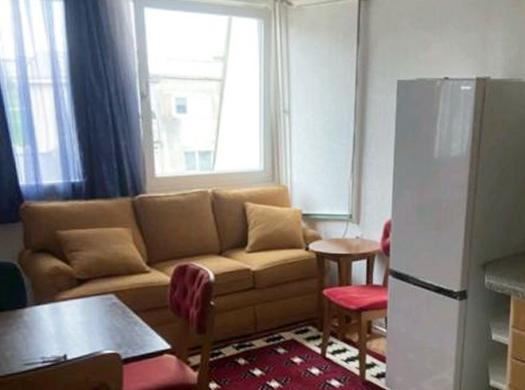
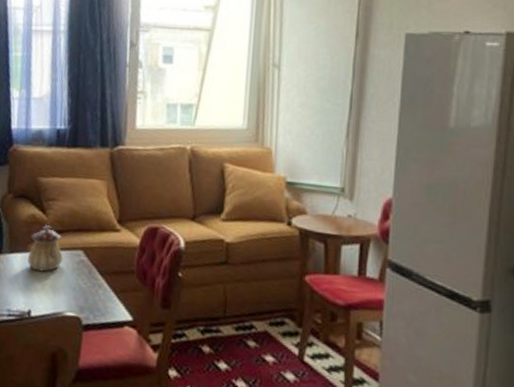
teapot: none [57,275,95,318] -> present [28,225,64,272]

